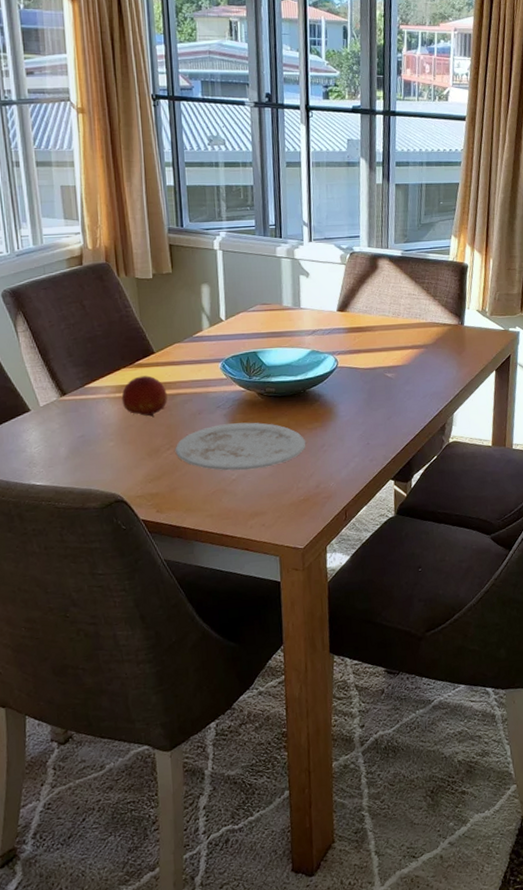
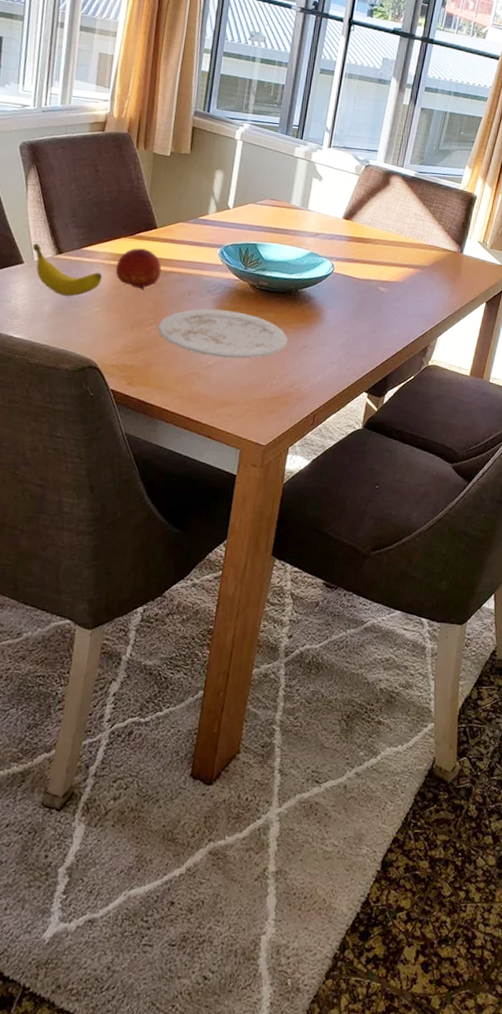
banana: none [35,389,111,436] -> present [32,243,103,296]

